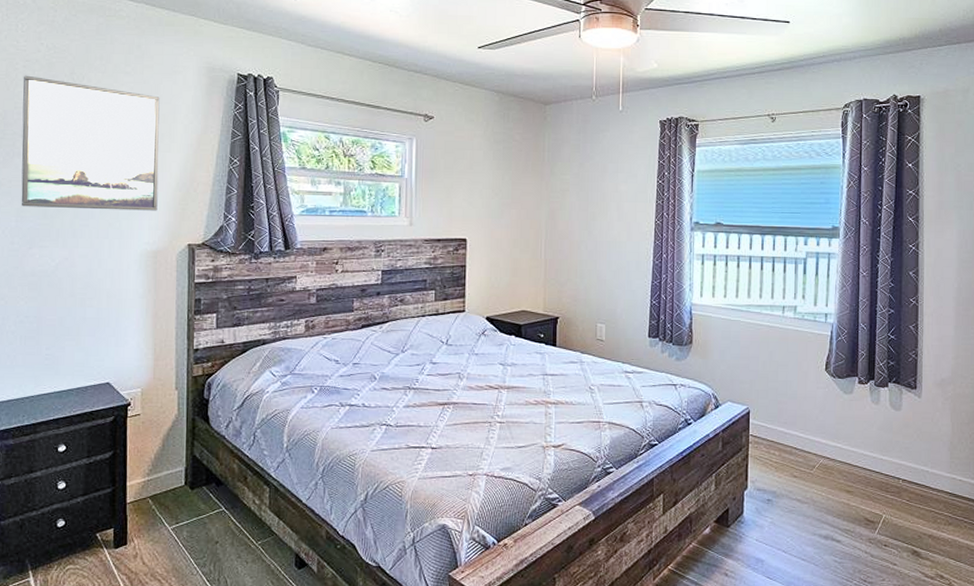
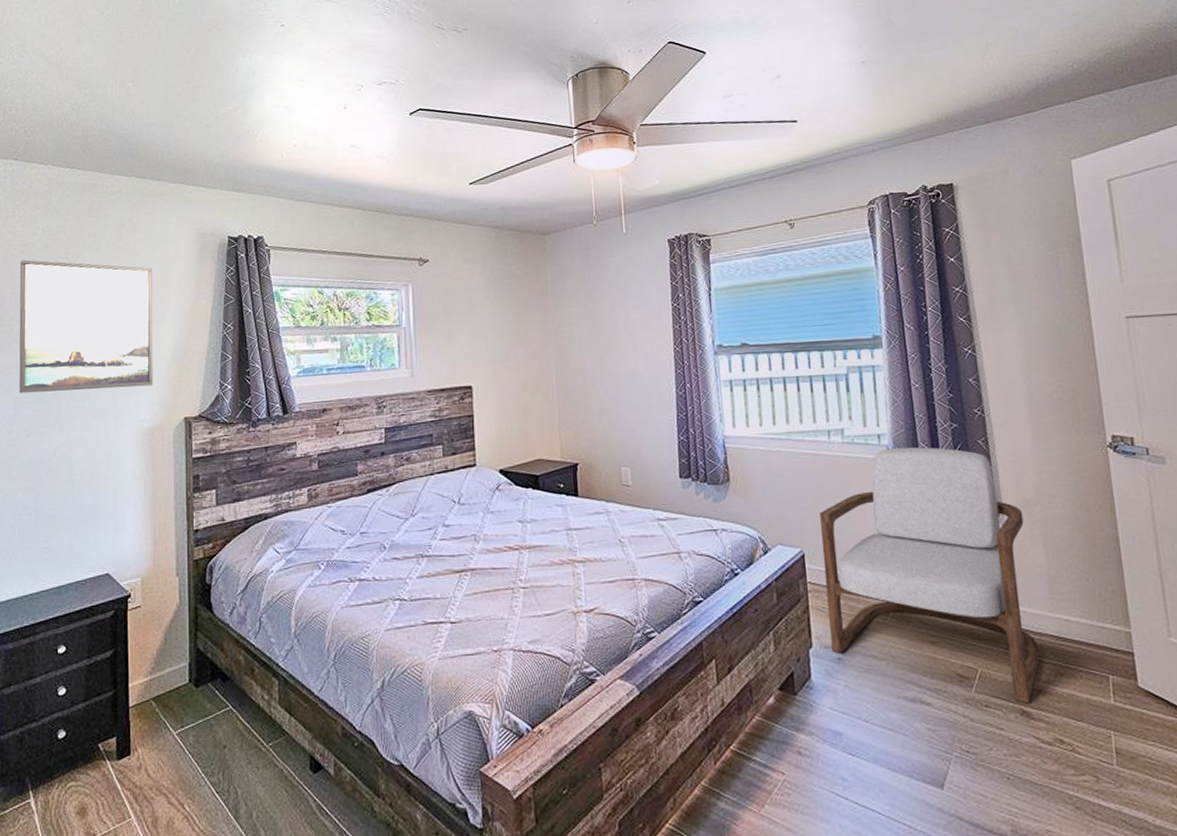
armchair: none [764,327,938,546] -> present [819,447,1040,704]

